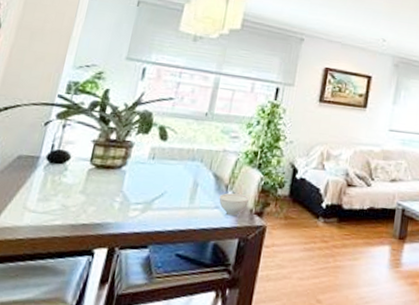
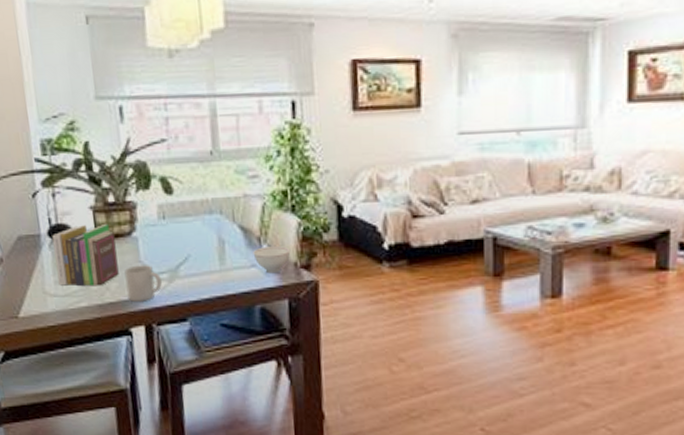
books: none [41,154,107,208] -> present [52,223,119,287]
mug: none [100,194,136,227] -> present [124,265,162,302]

